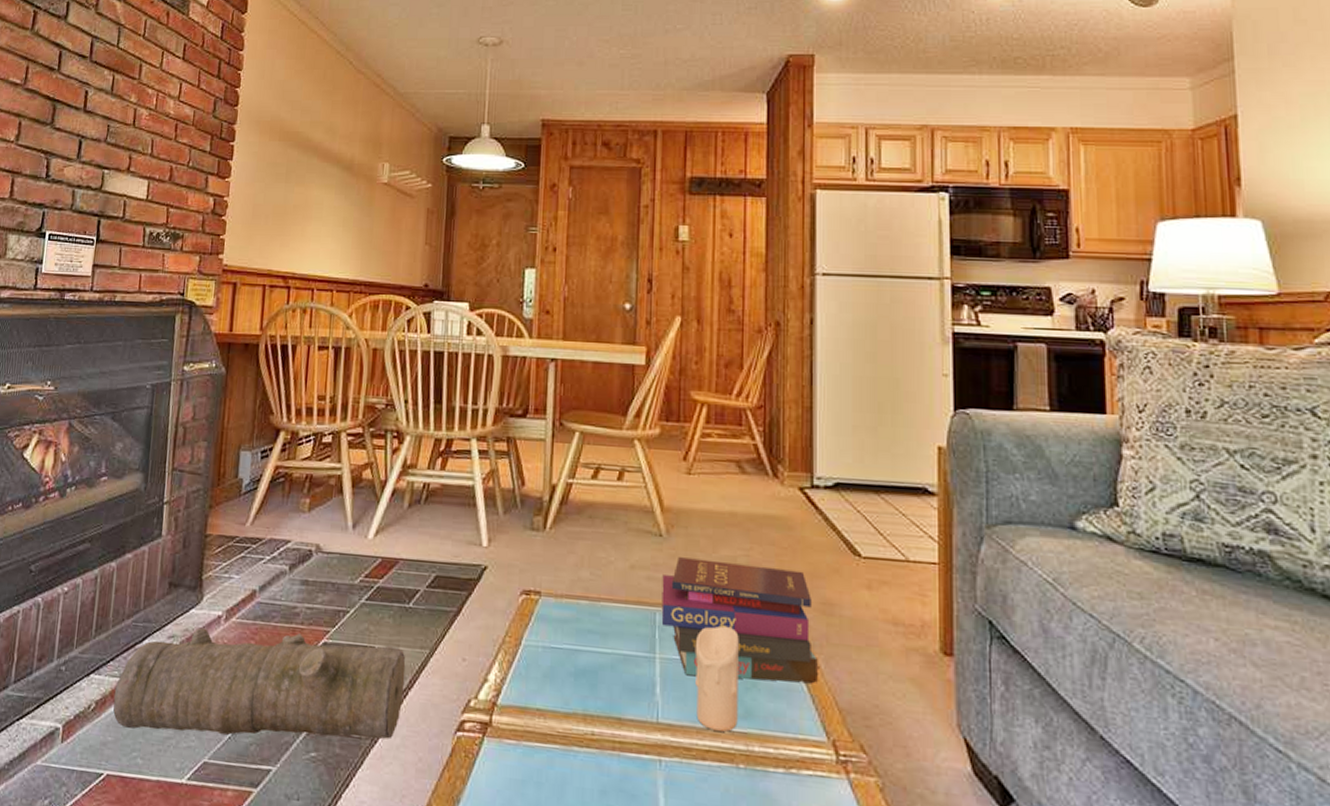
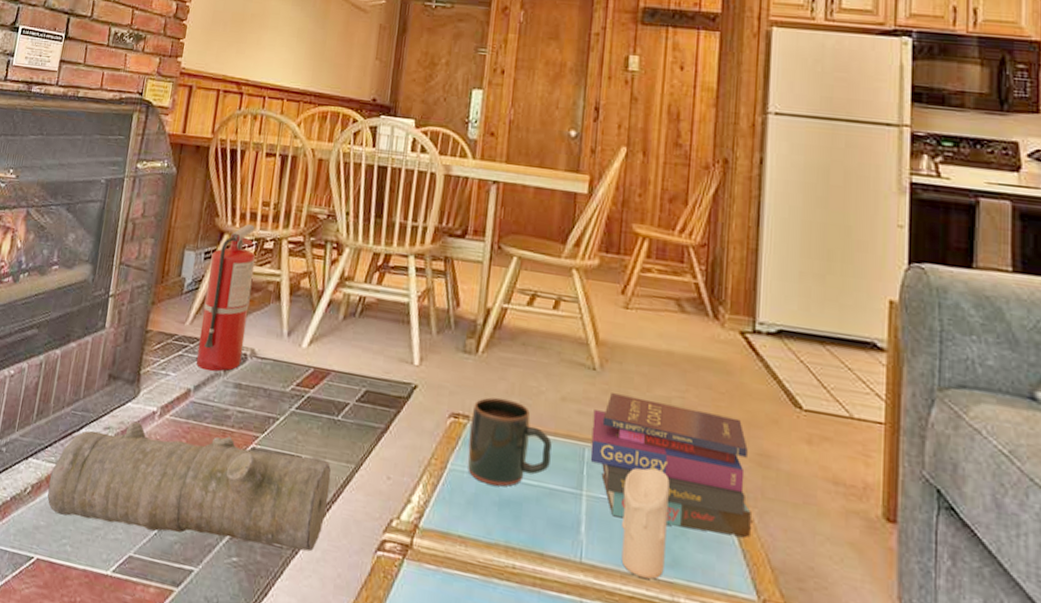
fire extinguisher: none [259,420,315,571] -> present [195,224,256,373]
mug: none [541,571,623,657] -> present [467,397,552,487]

